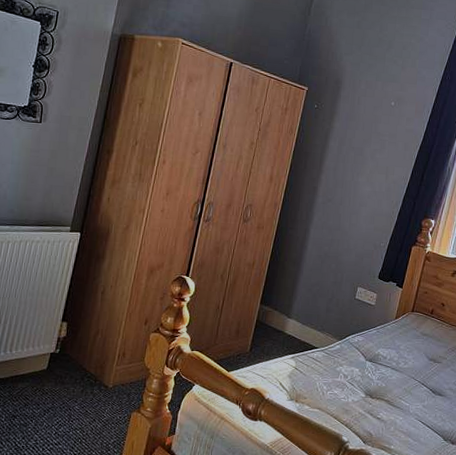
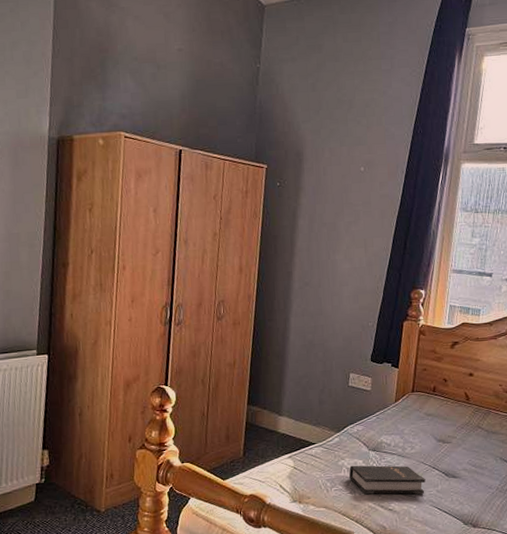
hardback book: none [345,372,414,407] -> present [349,465,426,495]

